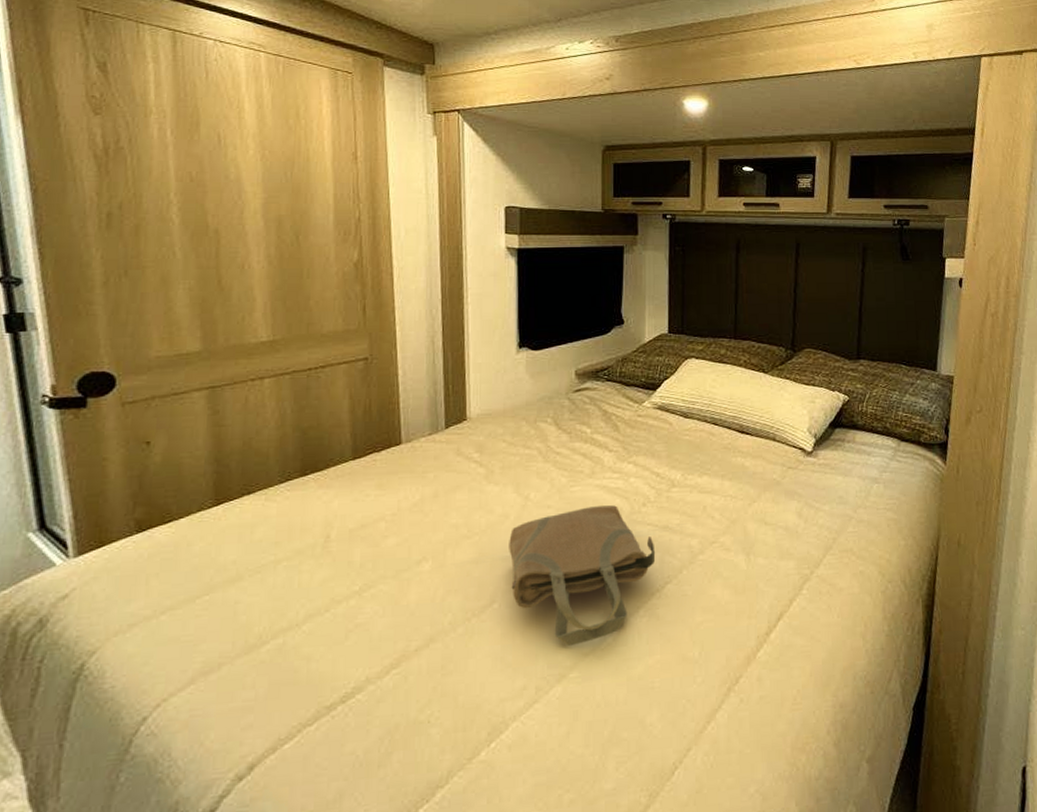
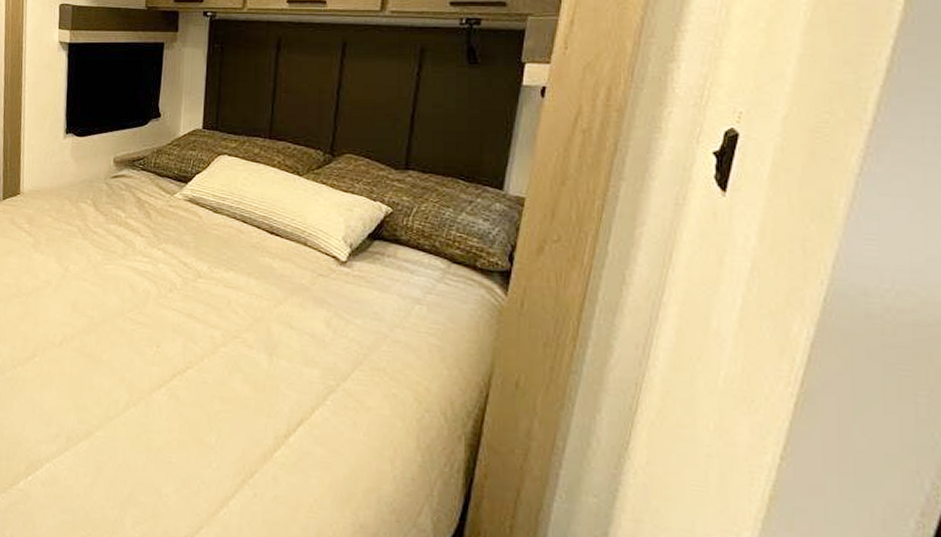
tote bag: present [509,505,656,646] -> none [50,285,179,408]

